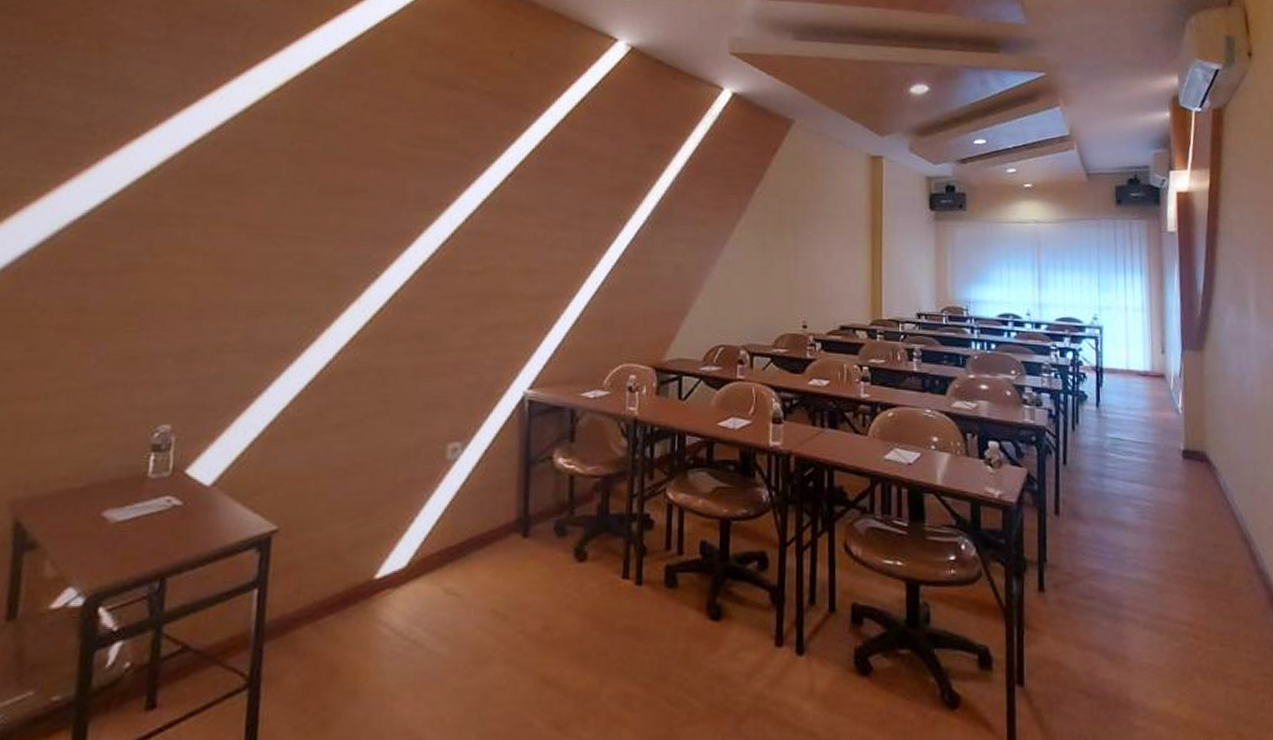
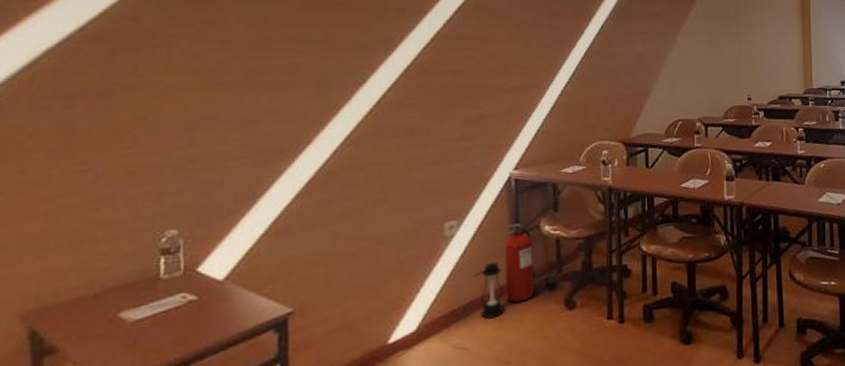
lantern: none [475,494,506,562] -> present [474,261,504,319]
fire extinguisher: none [508,452,544,546] -> present [505,224,535,302]

